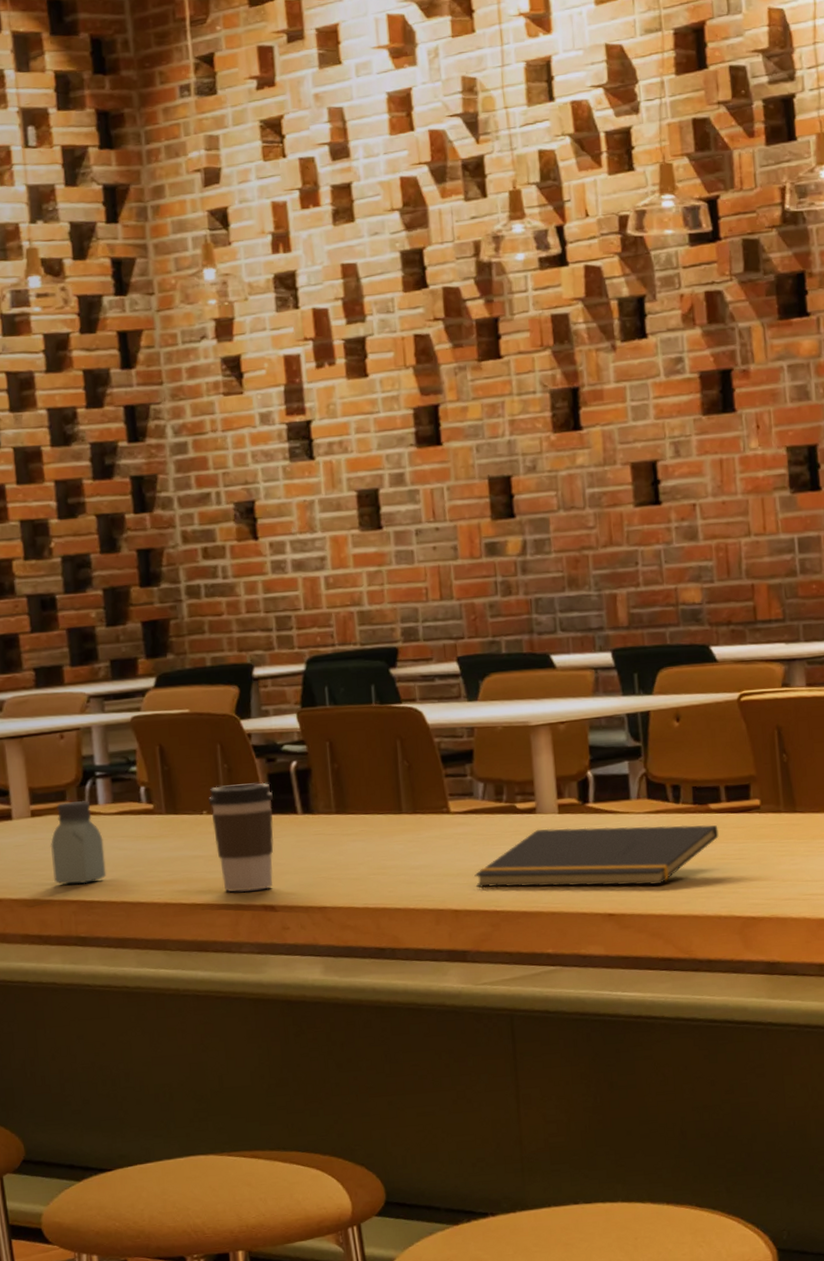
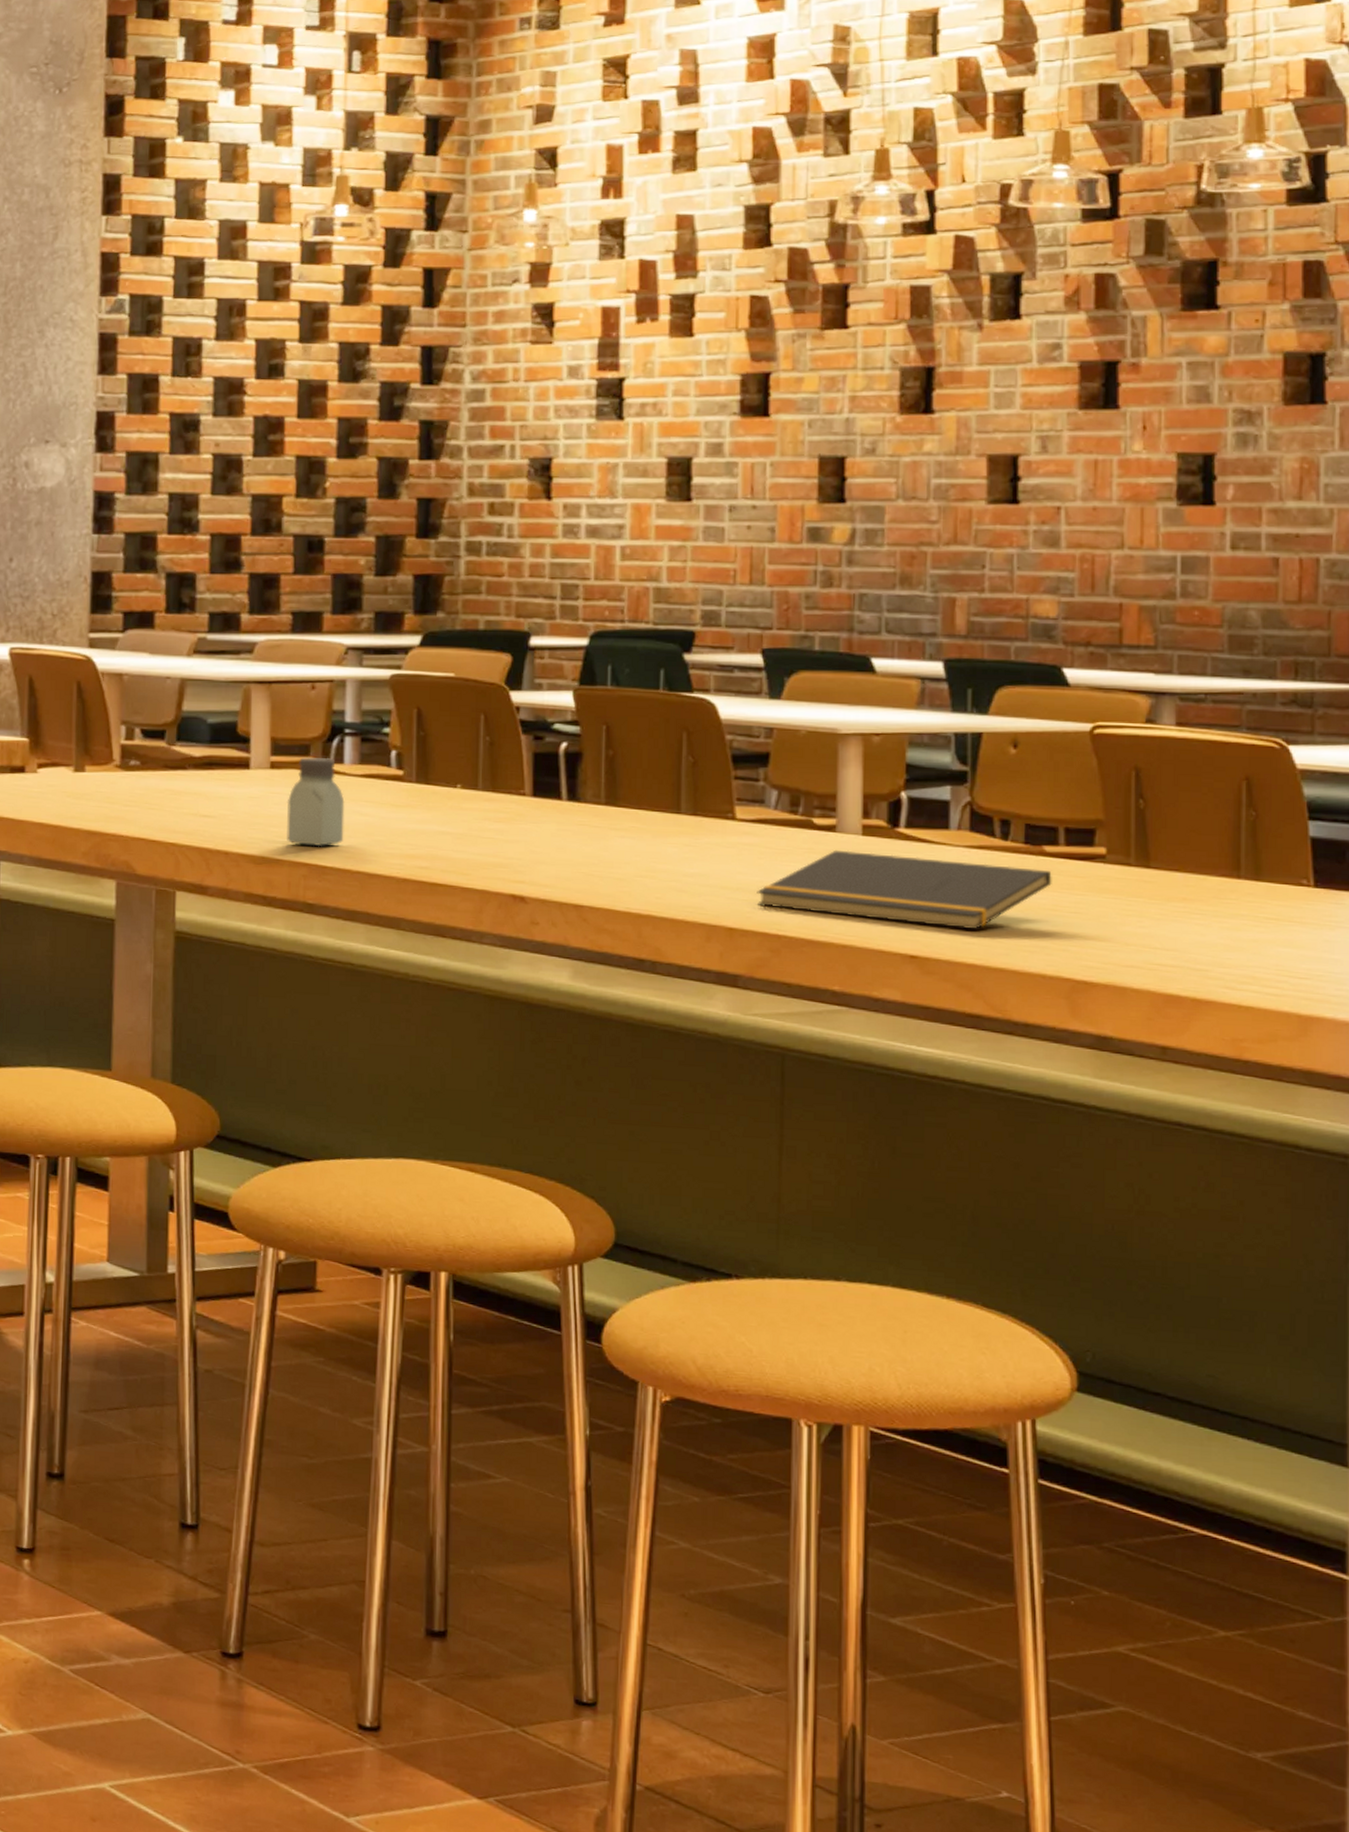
coffee cup: present [209,782,274,892] -> none [465,759,536,878]

